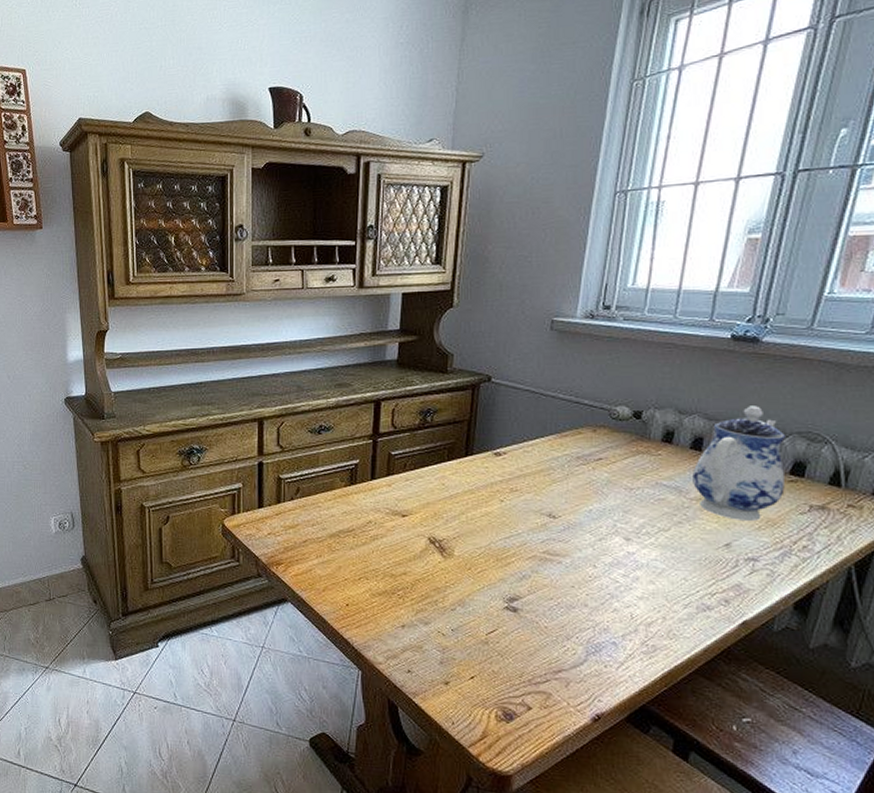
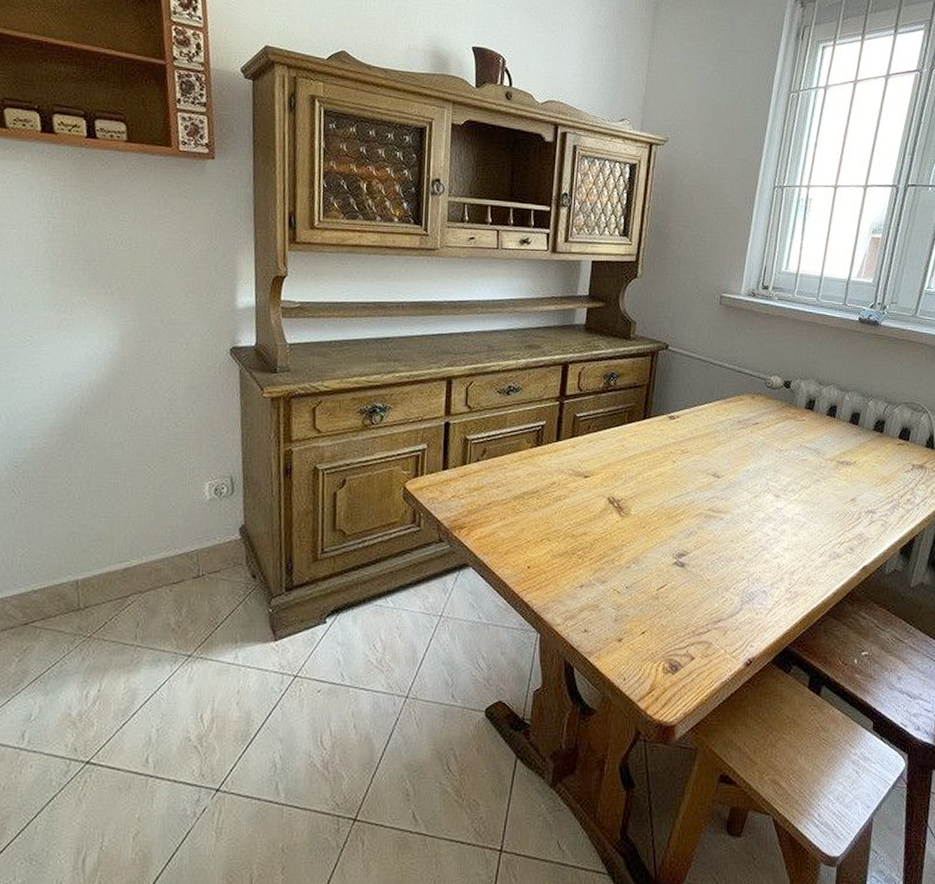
teapot: present [692,406,786,522] -> none [828,379,897,479]

